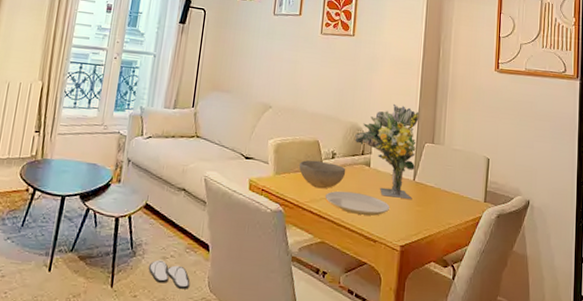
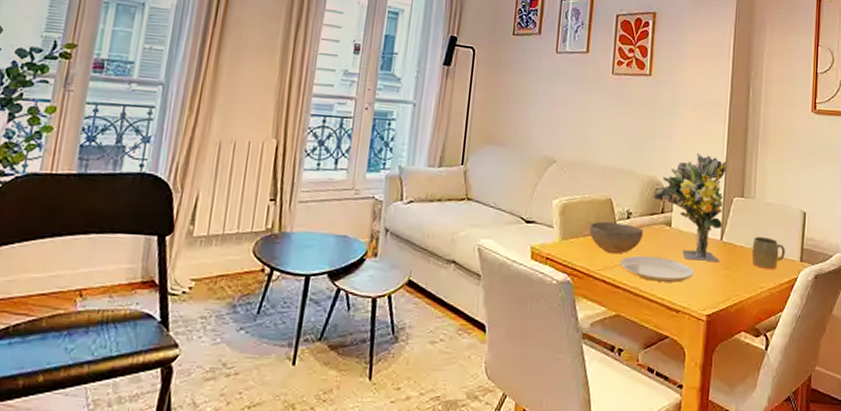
slippers: present [148,259,190,289] -> none [413,345,464,377]
mug: none [441,179,471,209] -> present [751,237,785,270]

